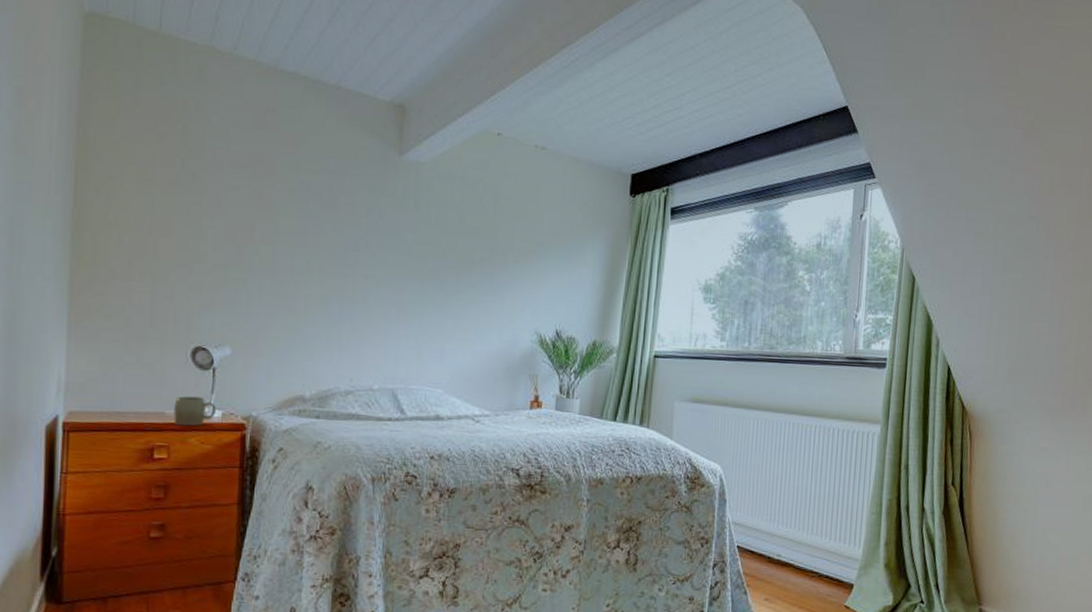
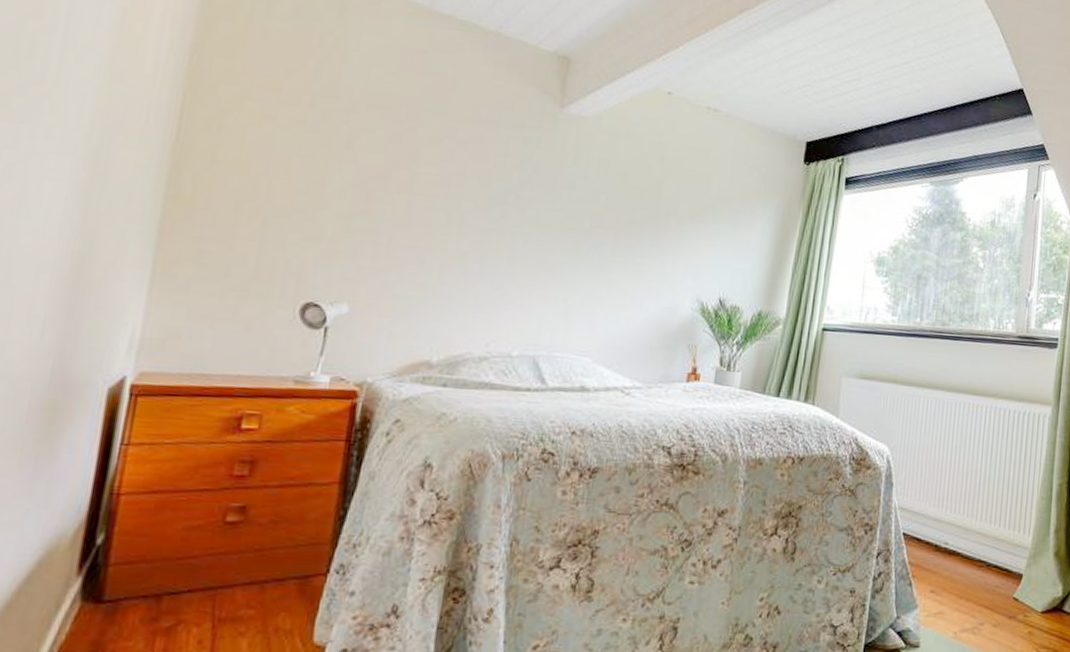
mug: present [173,396,216,427] -> none [270,358,324,393]

